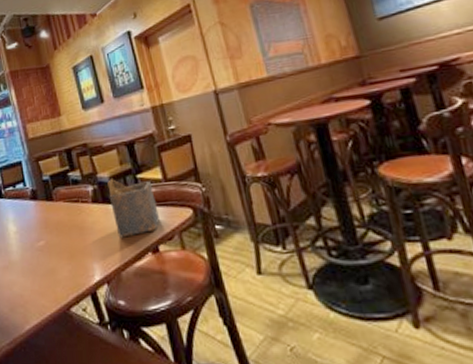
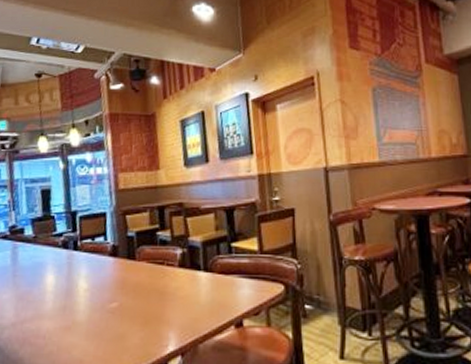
napkin holder: present [107,177,160,238] -> none [198,243,249,308]

